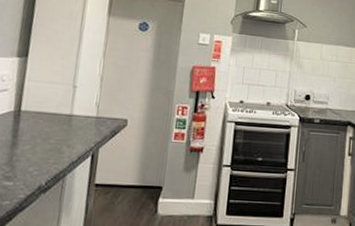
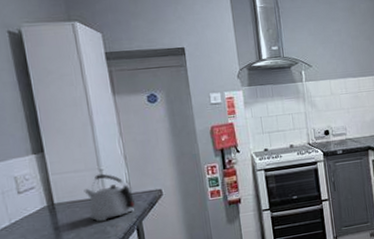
kettle: none [50,90,99,139] -> present [84,173,135,222]

